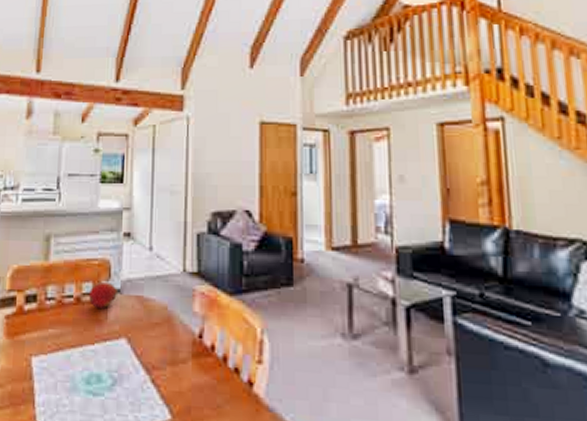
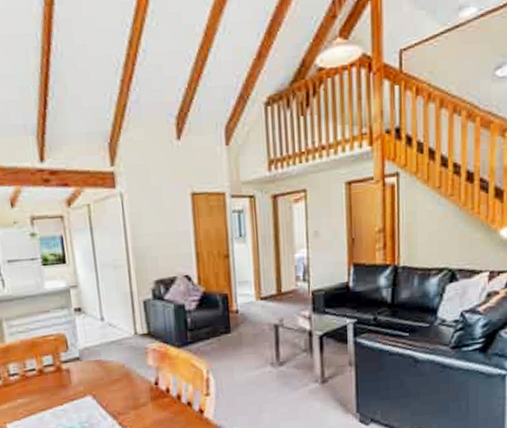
fruit: present [89,281,117,308] -> none [50,352,77,376]

